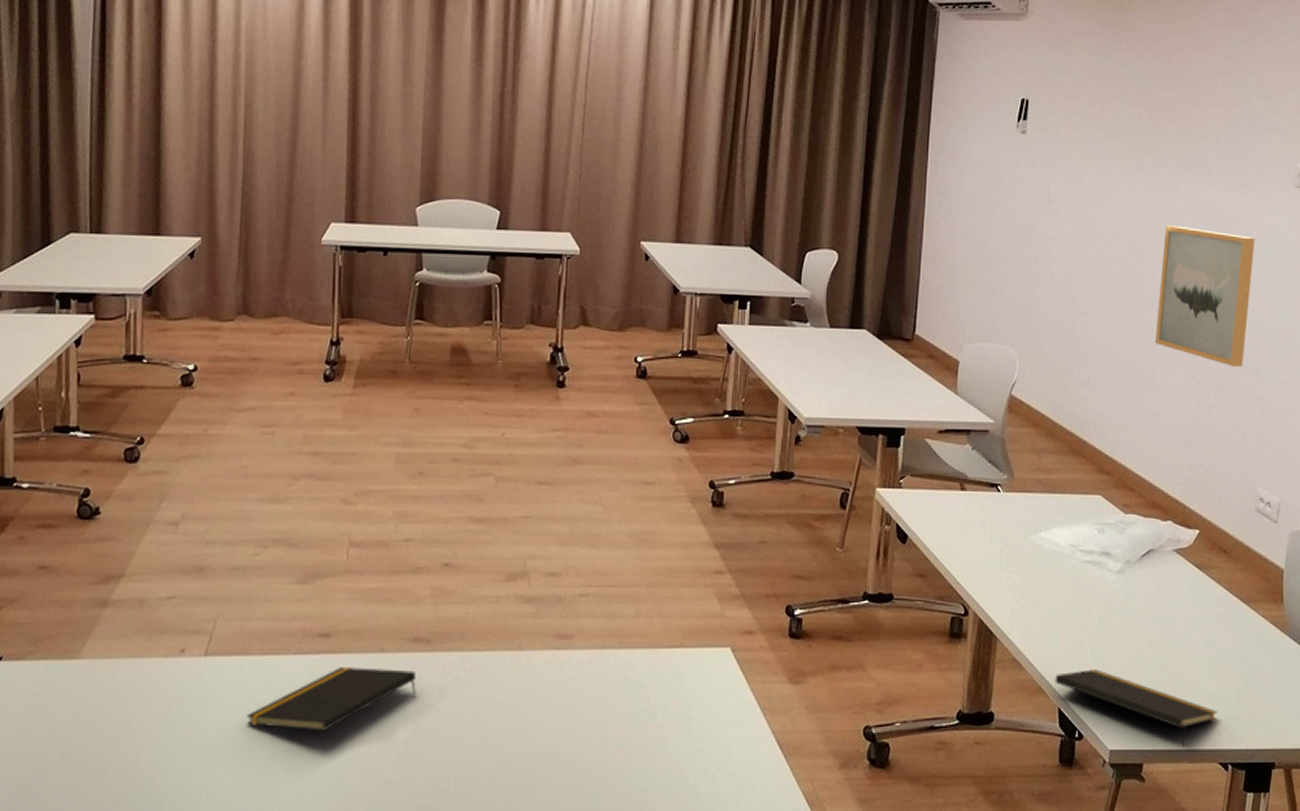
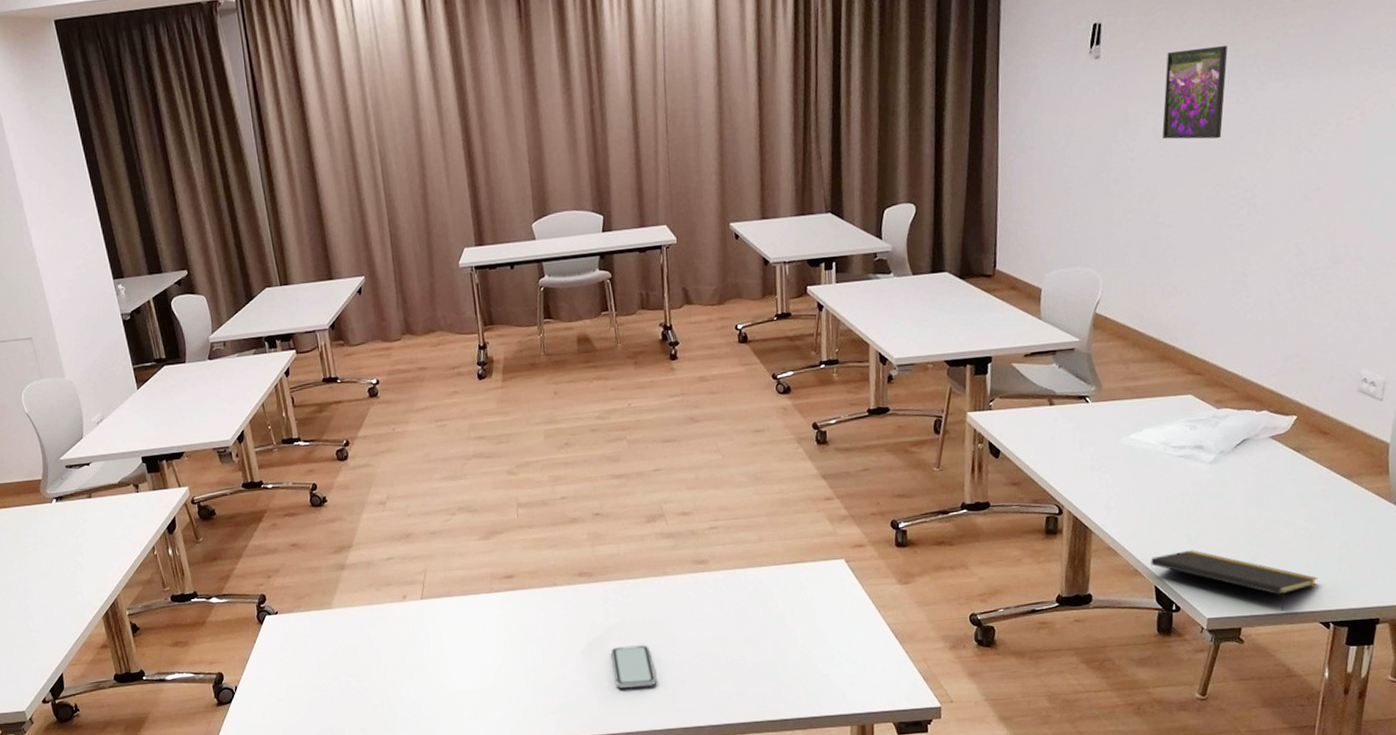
notepad: present [246,667,417,731] -> none [459,598,586,649]
smartphone: none [440,736,493,795] -> present [611,644,656,689]
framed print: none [1081,140,1142,233] -> present [1162,45,1228,140]
wall art: present [1155,225,1255,367] -> none [1246,122,1357,256]

